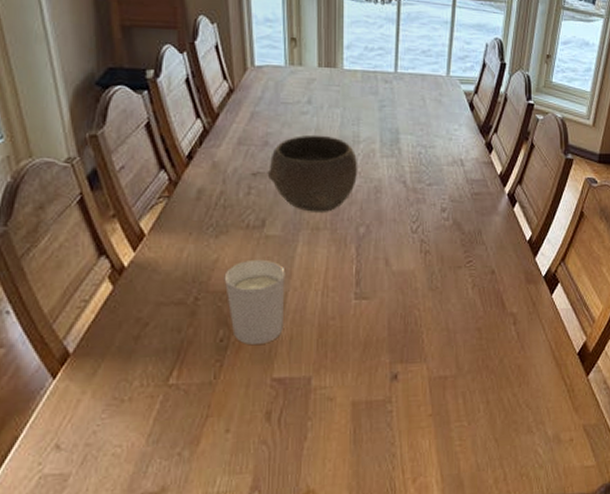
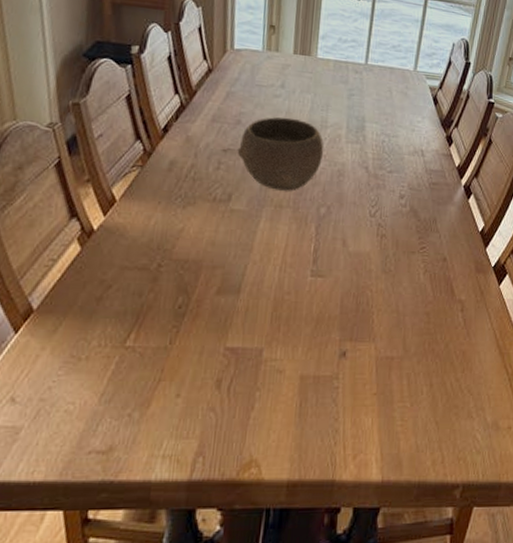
candle holder: present [224,259,285,344] -> none [187,231,247,313]

